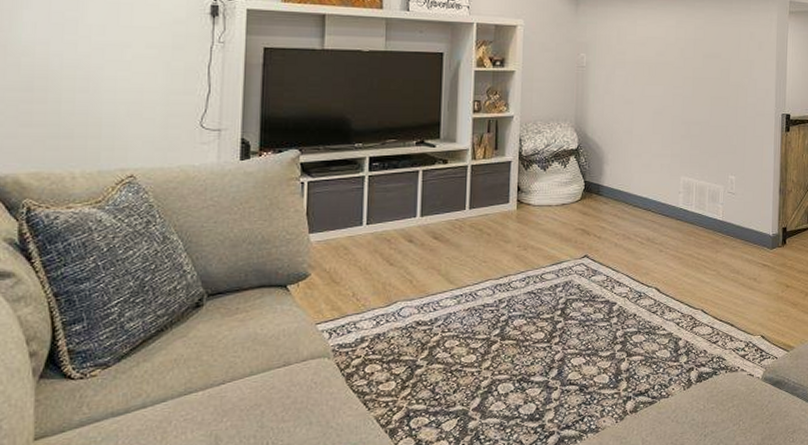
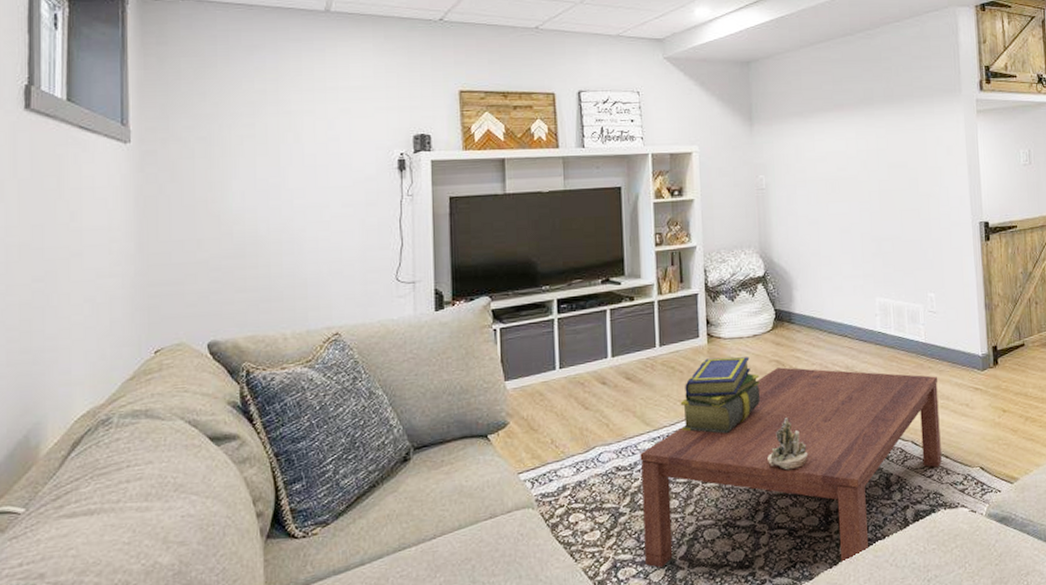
coffee table: none [438,236,730,419] -> present [640,367,942,569]
stack of books: none [484,223,565,295] -> present [680,357,761,434]
succulent planter: none [565,283,605,331] -> present [767,418,808,470]

